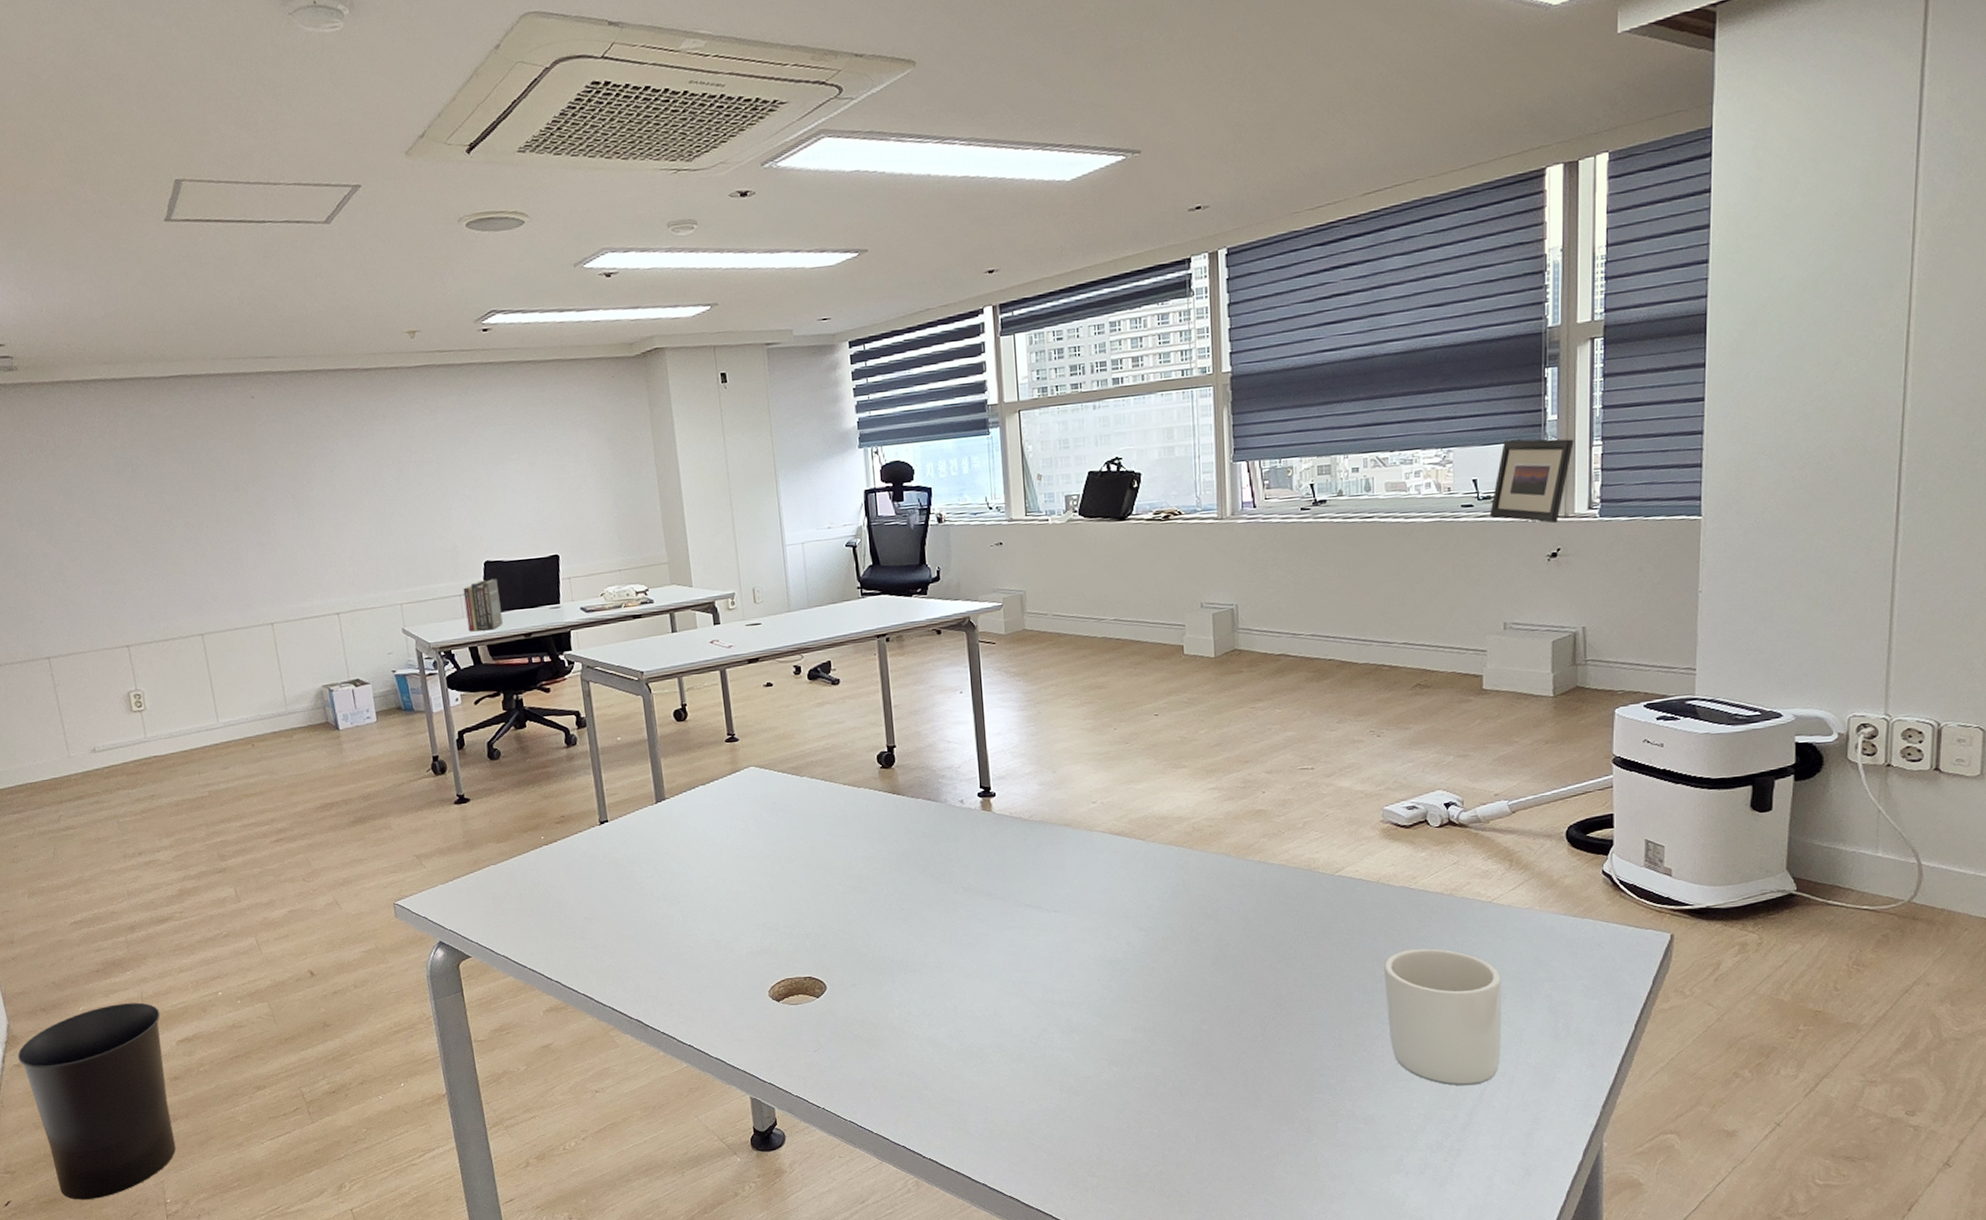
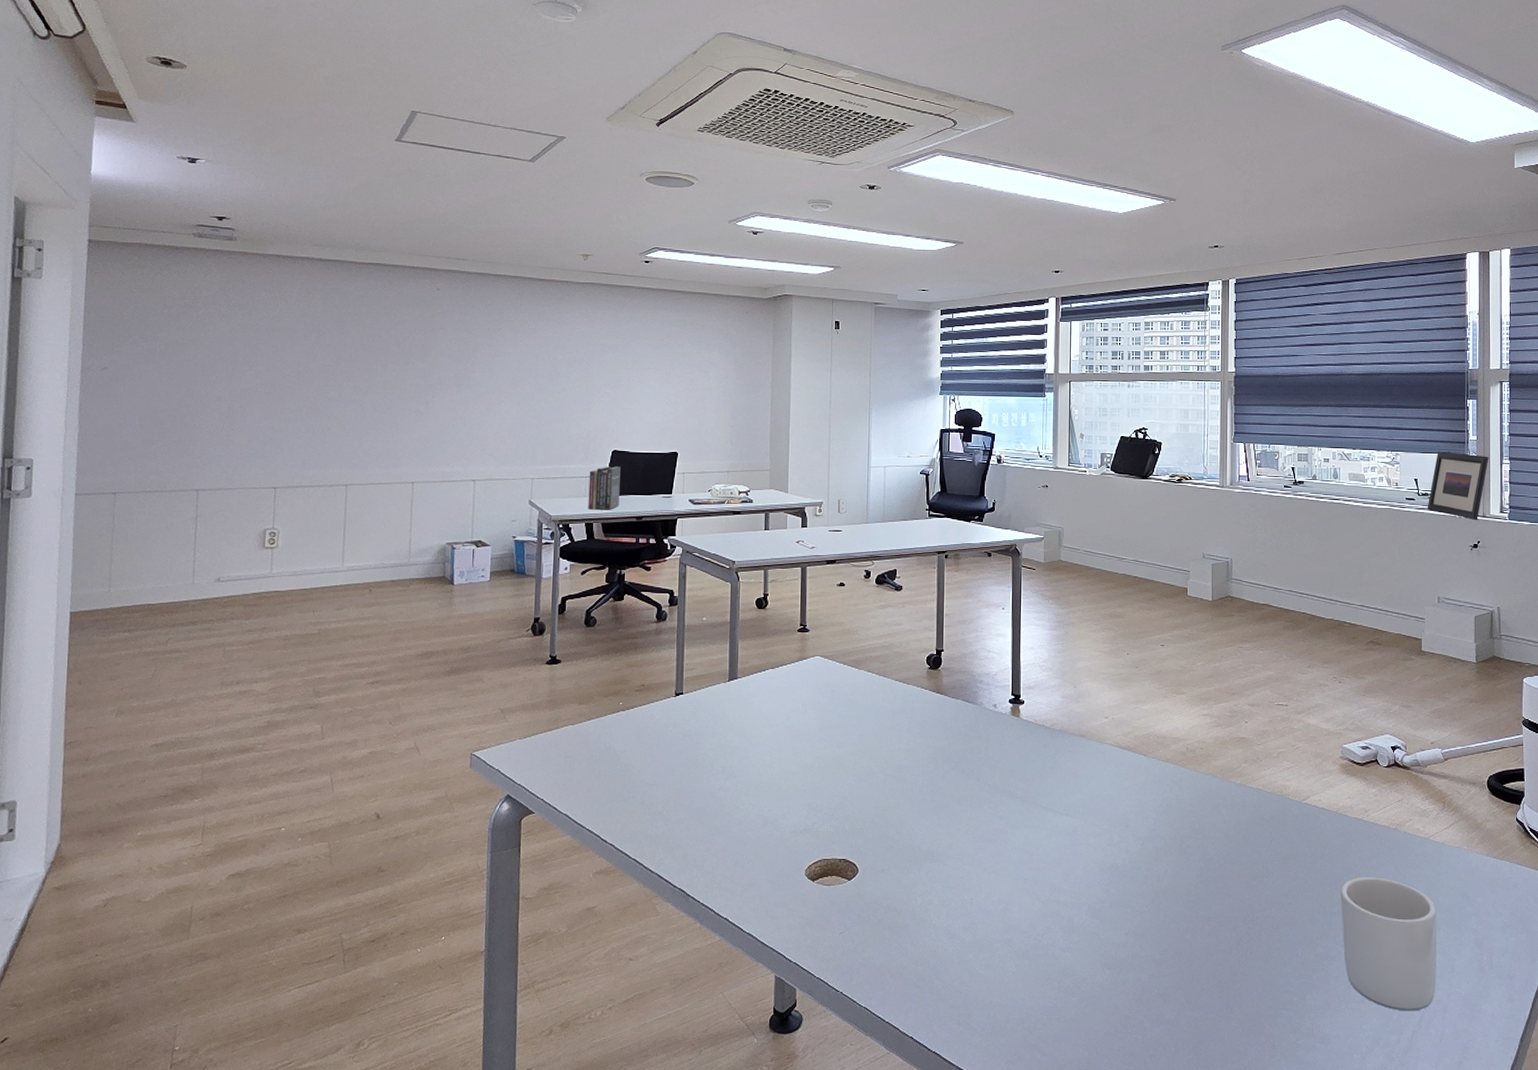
waste bin: present [17,1002,177,1200] -> none [59,832,218,1041]

